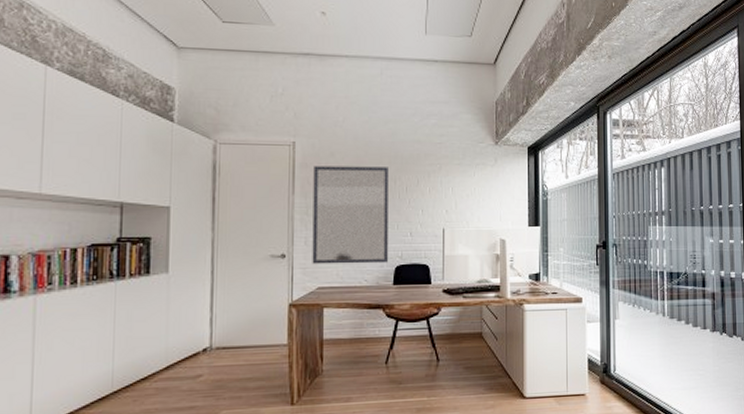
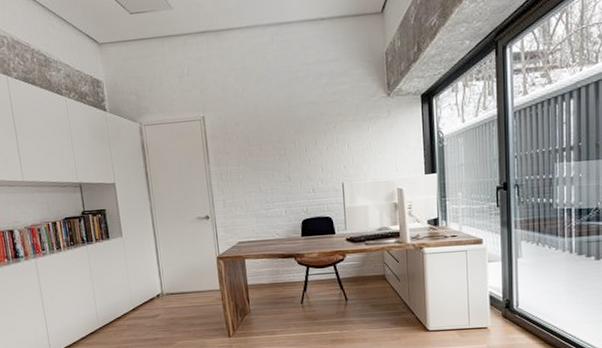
home mirror: present [312,166,389,264] -> none [222,130,296,223]

